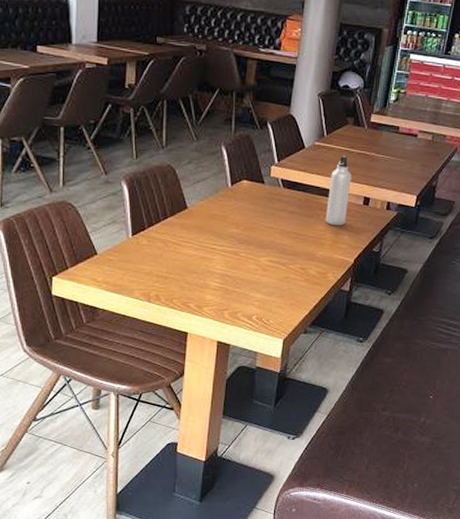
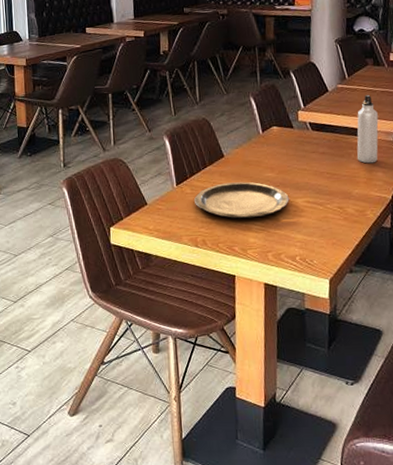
plate: none [151,236,252,275] -> present [194,182,289,219]

